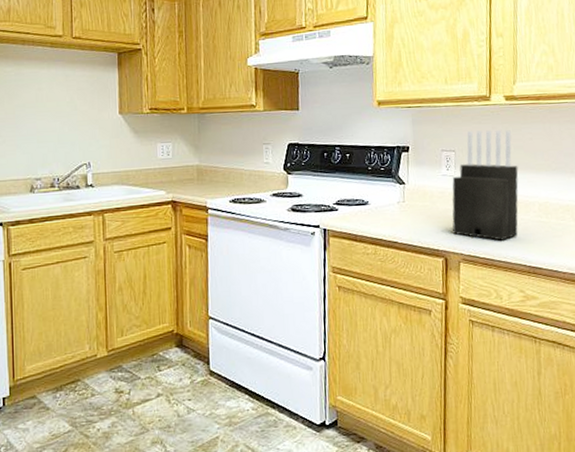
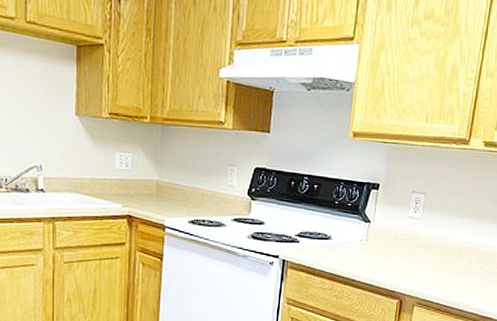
knife block: present [452,130,519,241] -> none [412,173,486,288]

